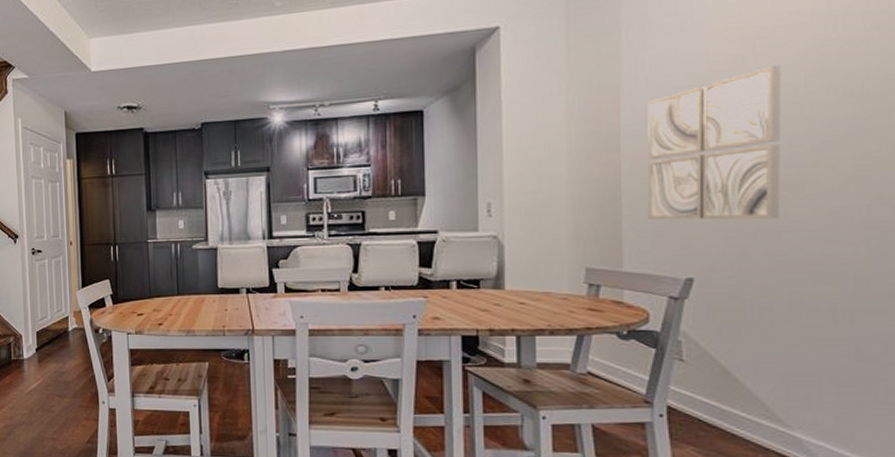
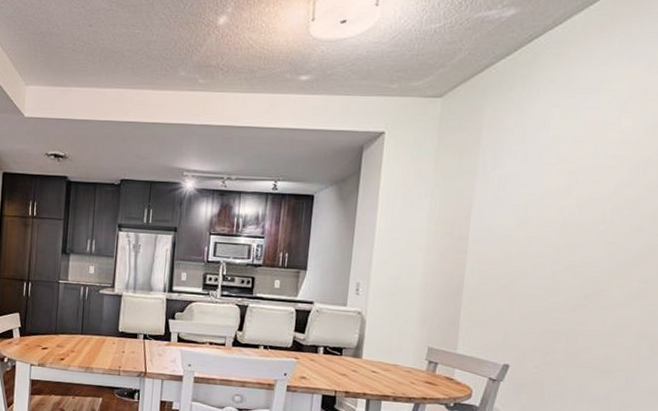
wall art: present [647,65,782,220] -> none [480,197,596,323]

